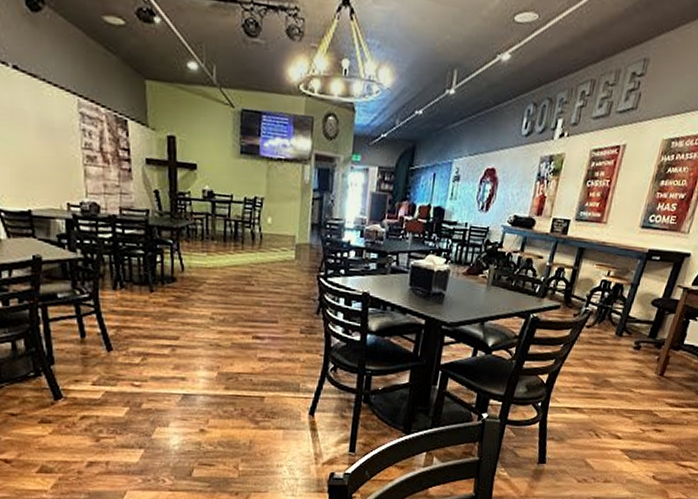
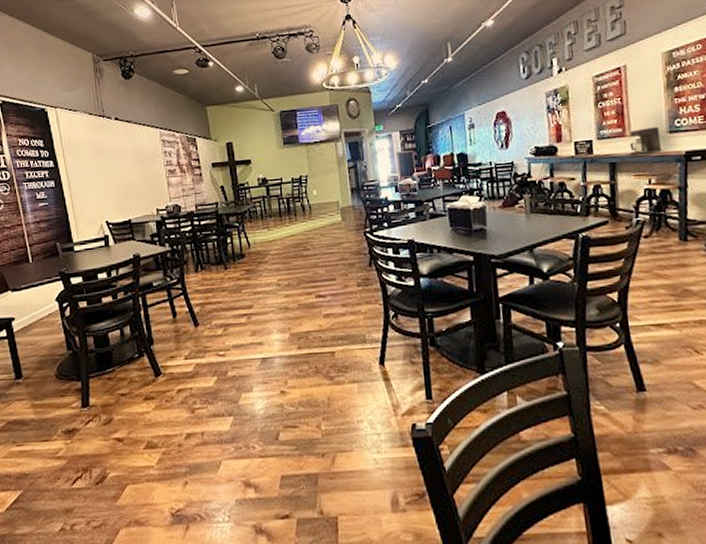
coffee maker: none [599,217,634,246] -> present [629,127,662,156]

